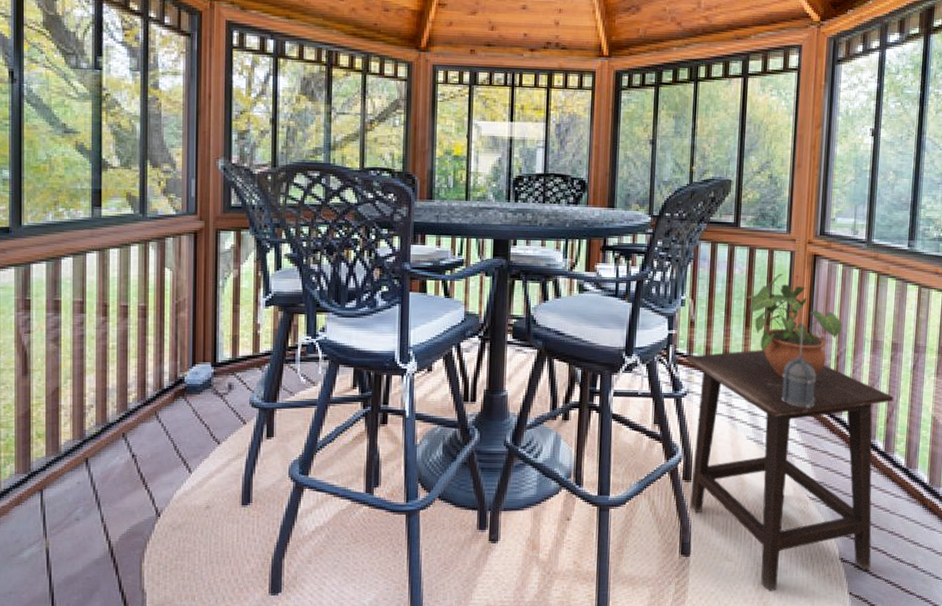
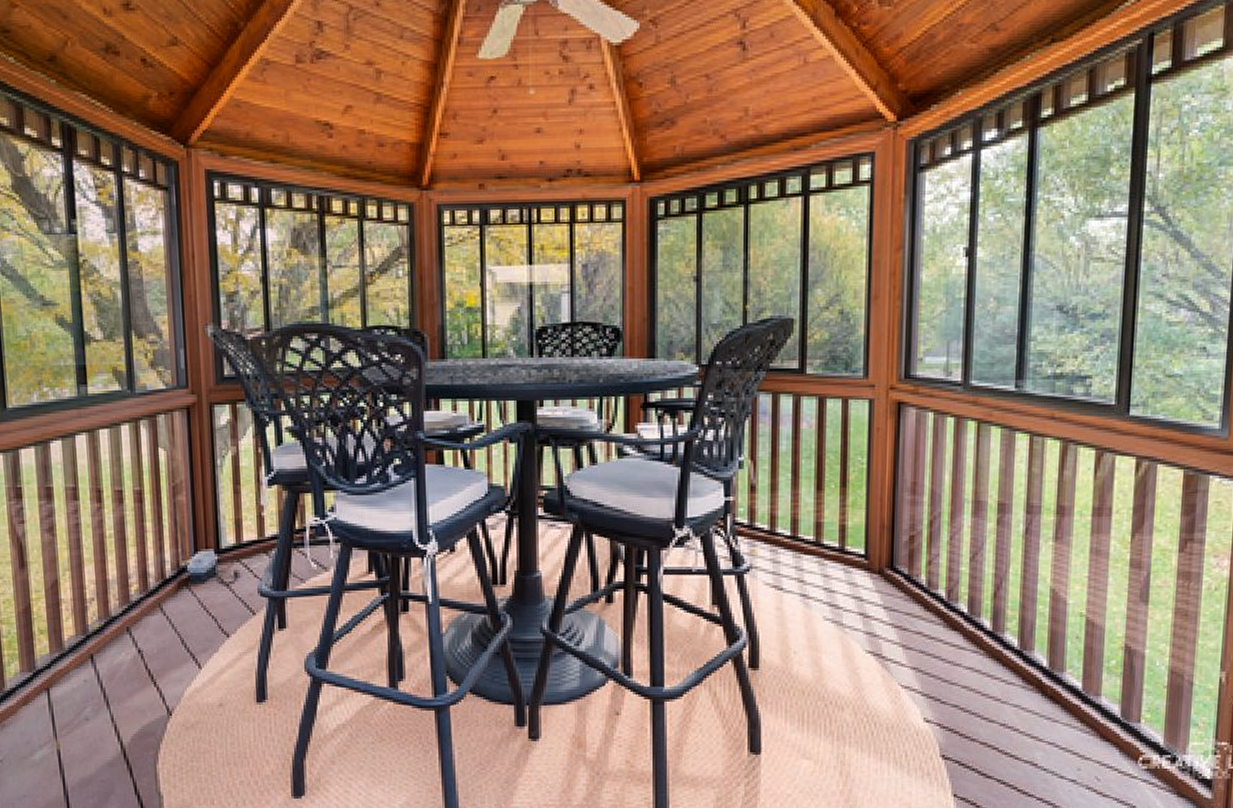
side table: present [686,350,894,592] -> none [747,516,1002,794]
potted plant: present [744,274,842,377] -> none [815,426,935,547]
lantern: present [781,309,816,409] -> none [863,467,905,583]

